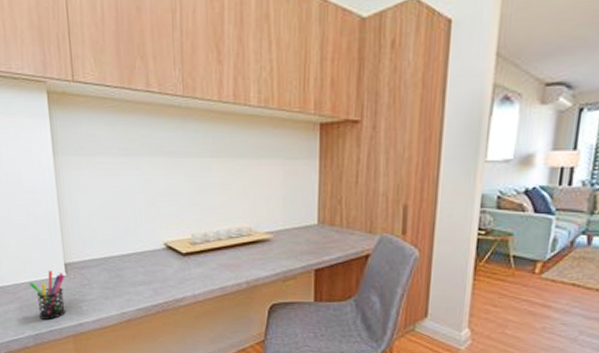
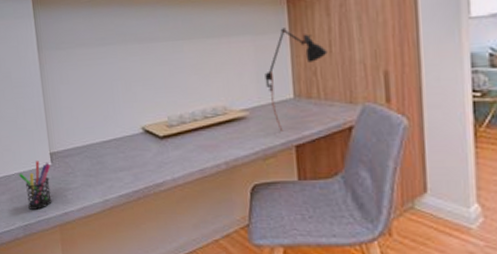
desk lamp: none [292,155,354,256] -> present [265,27,328,132]

